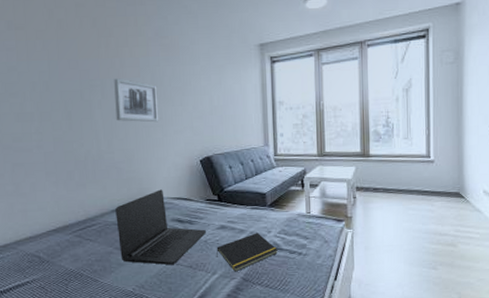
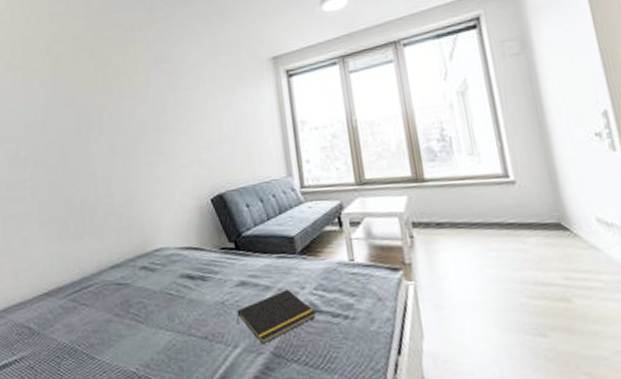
wall art: present [114,78,159,122] -> none [112,111,162,159]
laptop: present [115,189,206,266] -> none [114,237,223,337]

